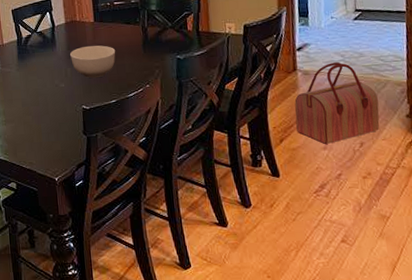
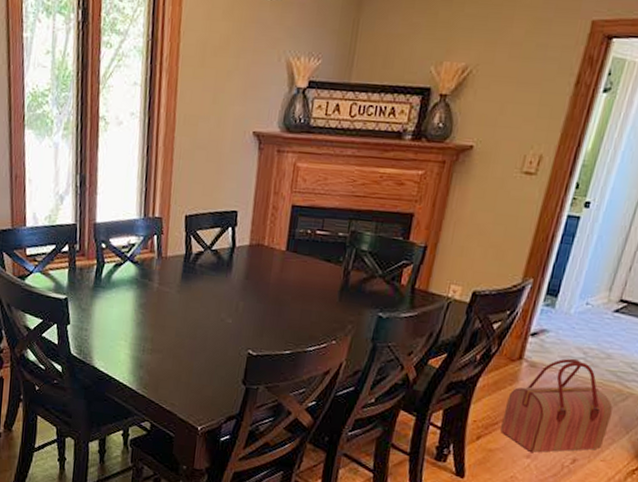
bowl: present [70,45,116,79] -> none [246,279,305,321]

